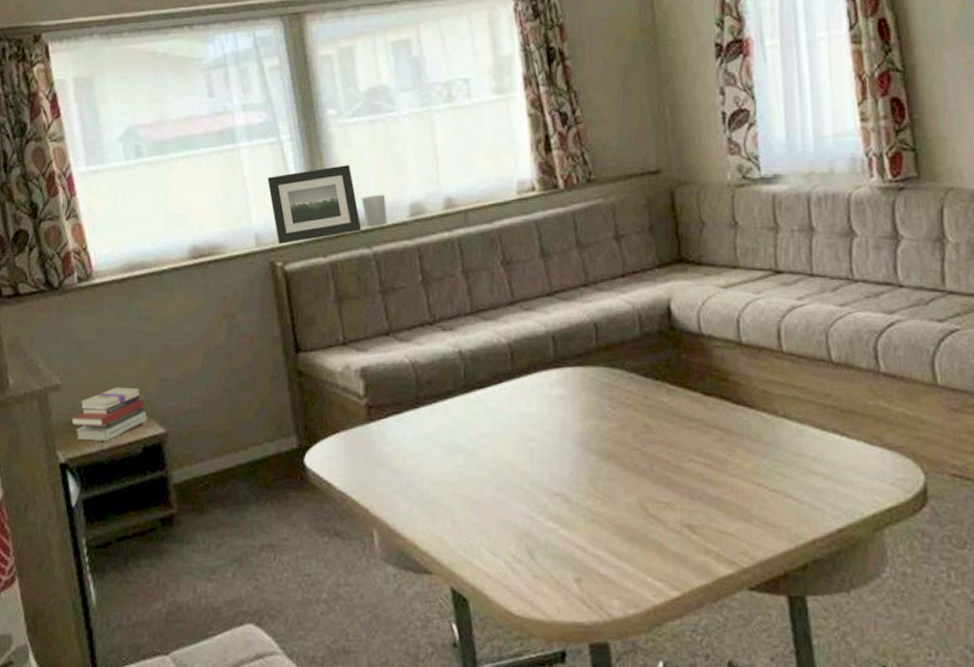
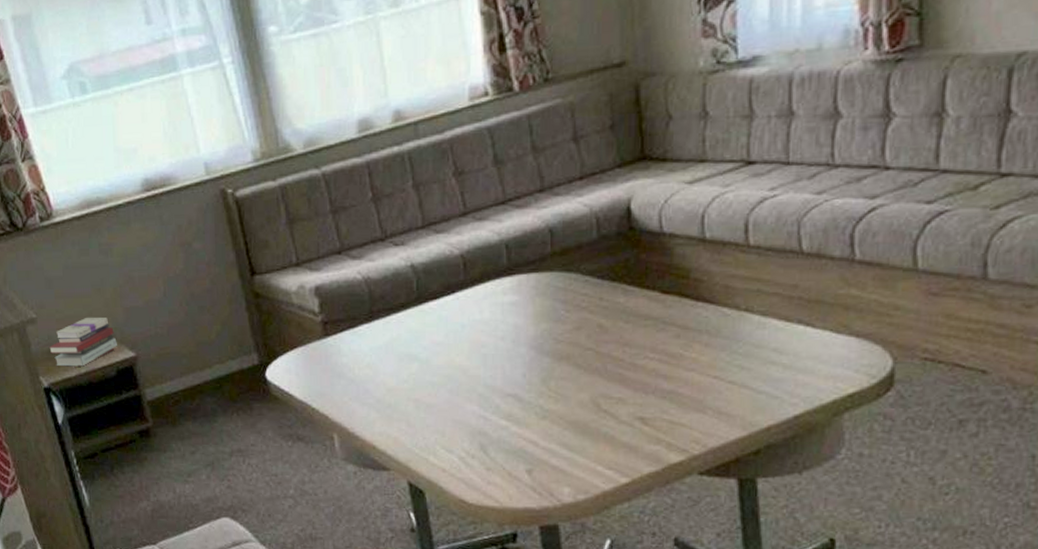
picture frame: present [267,165,362,245] -> none [212,84,309,172]
candle holder: present [361,194,388,227] -> none [307,112,336,147]

